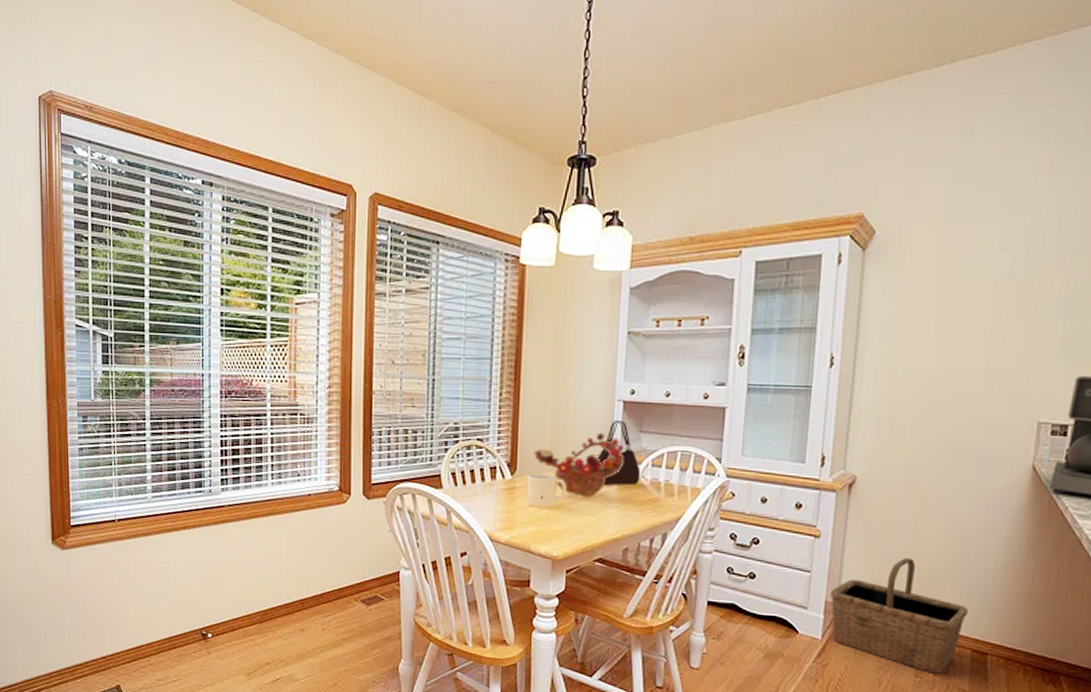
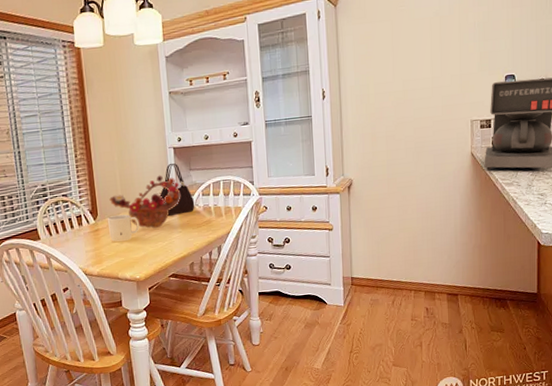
basket: present [831,558,968,674] -> none [346,234,441,316]

